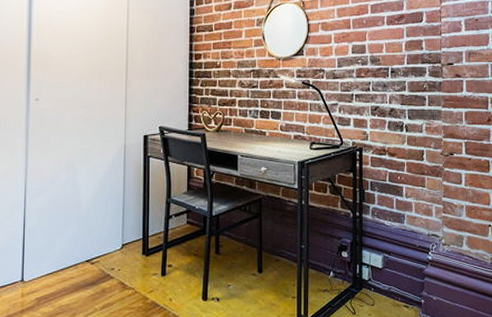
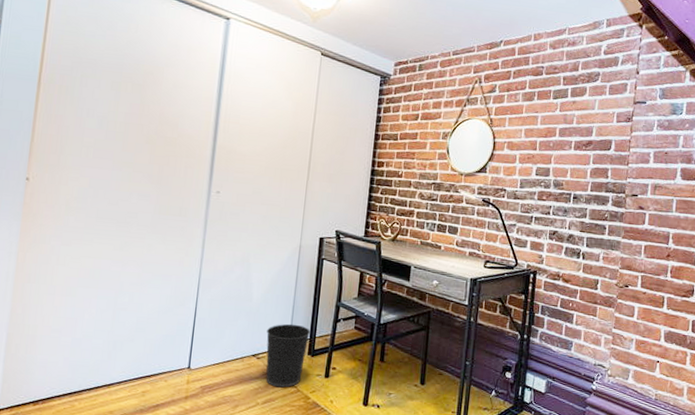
wastebasket: none [99,225,143,291] -> present [266,323,310,388]

